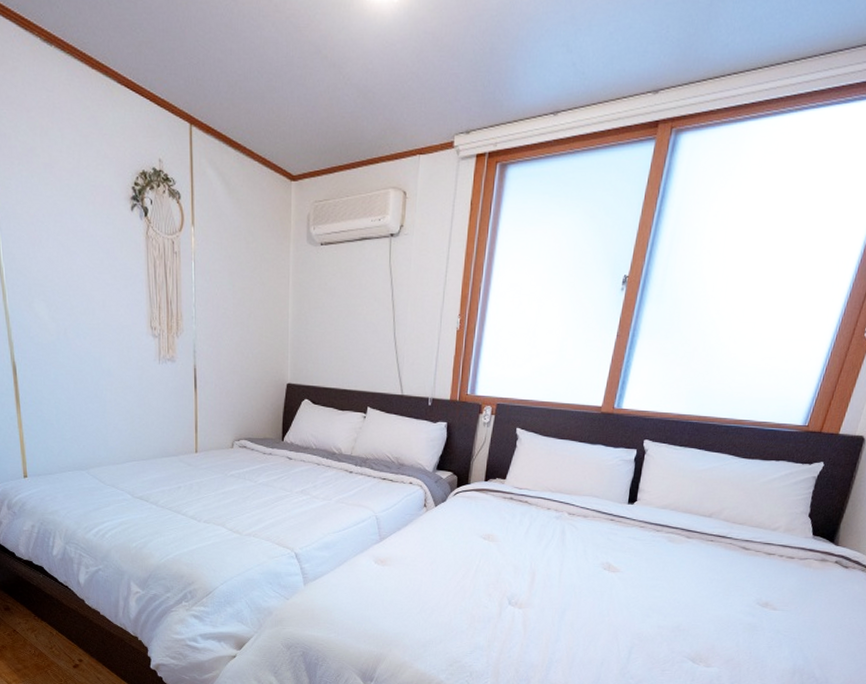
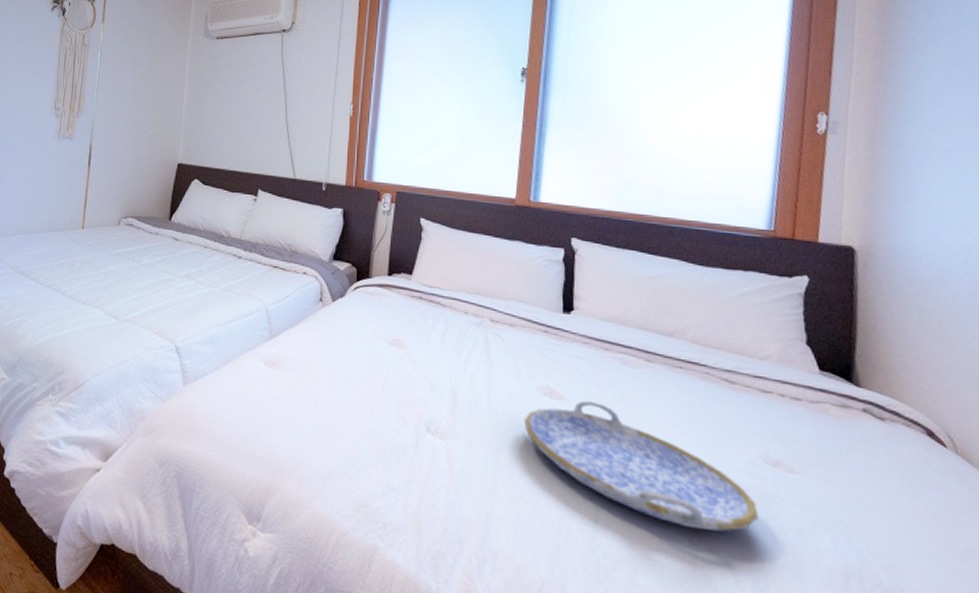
serving tray: none [586,571,745,654] -> present [525,400,759,532]

